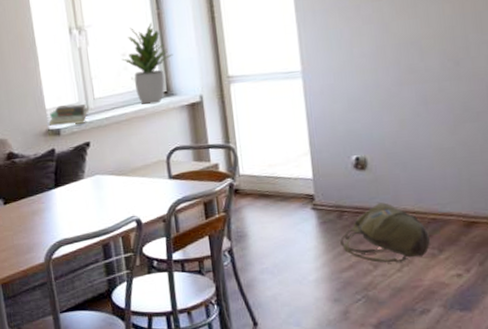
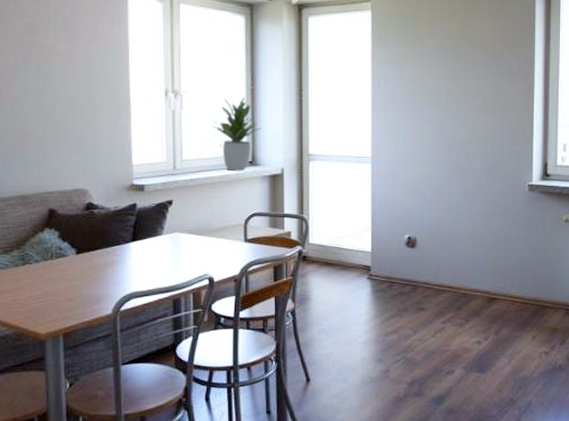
books: present [48,104,89,126] -> none [133,163,175,183]
backpack: present [340,202,430,263] -> none [388,277,459,329]

